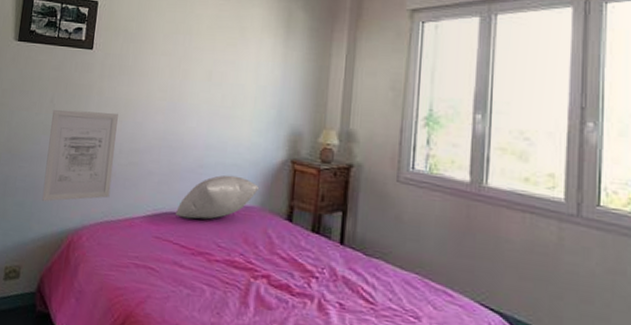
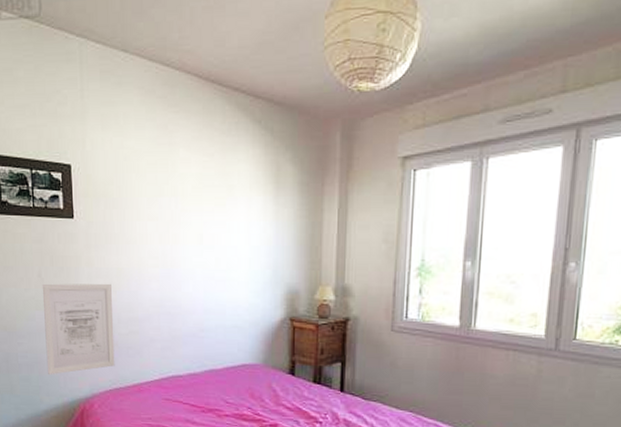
pillow: present [174,175,260,220] -> none [181,336,261,380]

